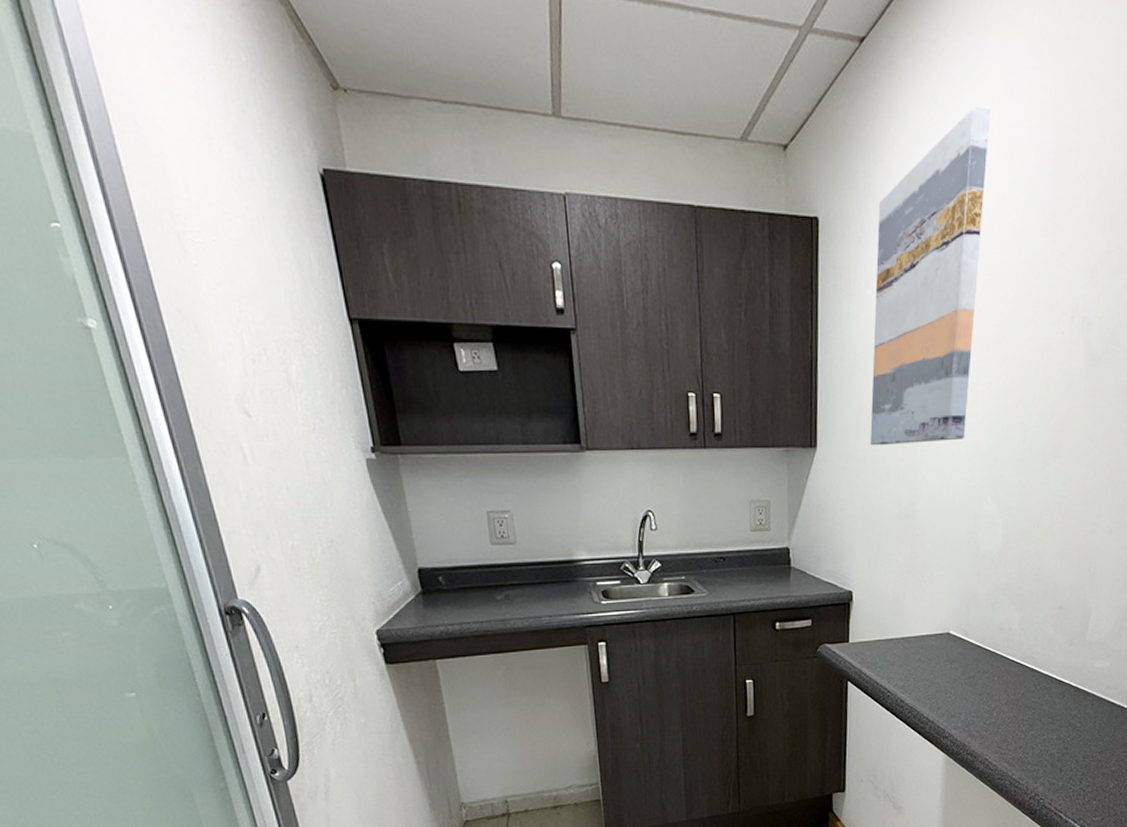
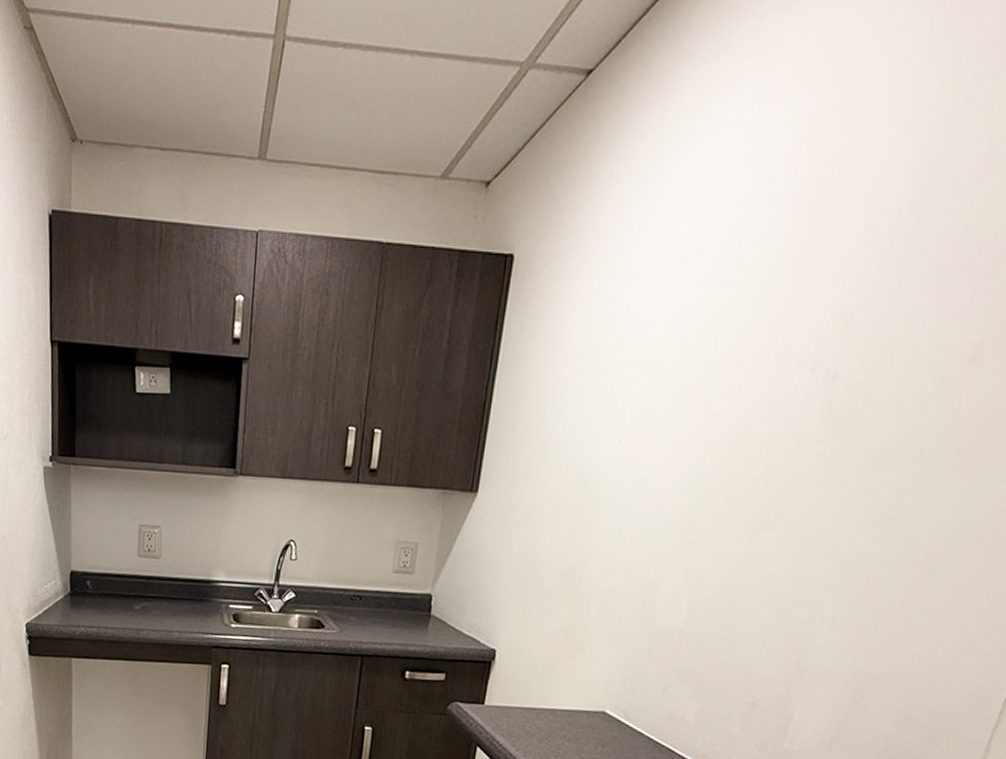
wall art: present [870,107,990,446] -> none [539,137,735,499]

